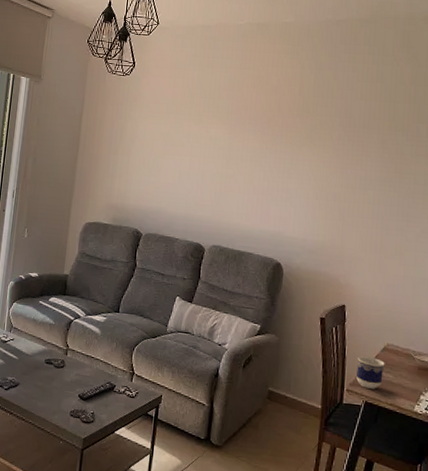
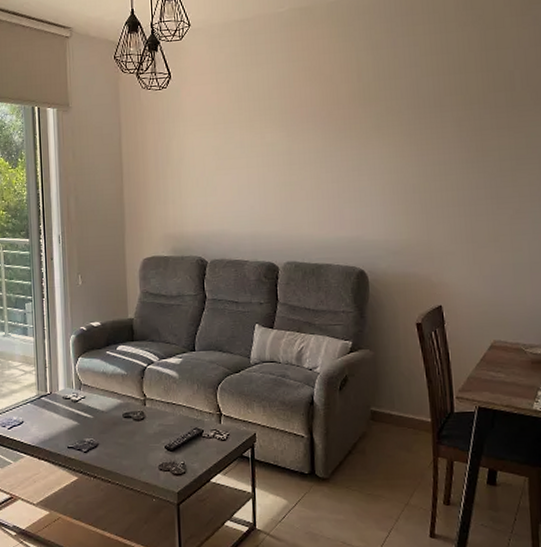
cup: present [356,356,385,389] -> none [463,358,495,392]

